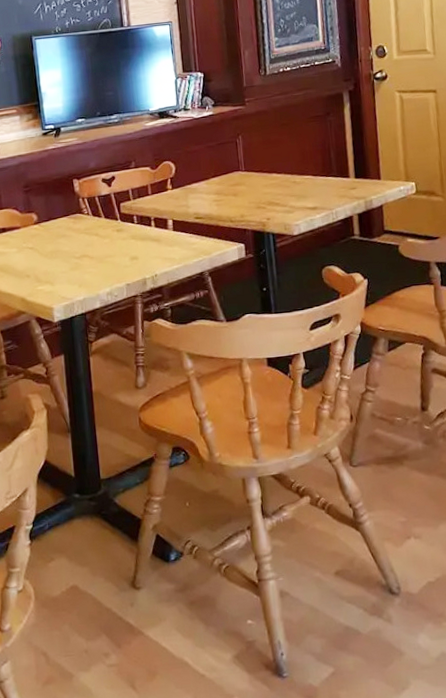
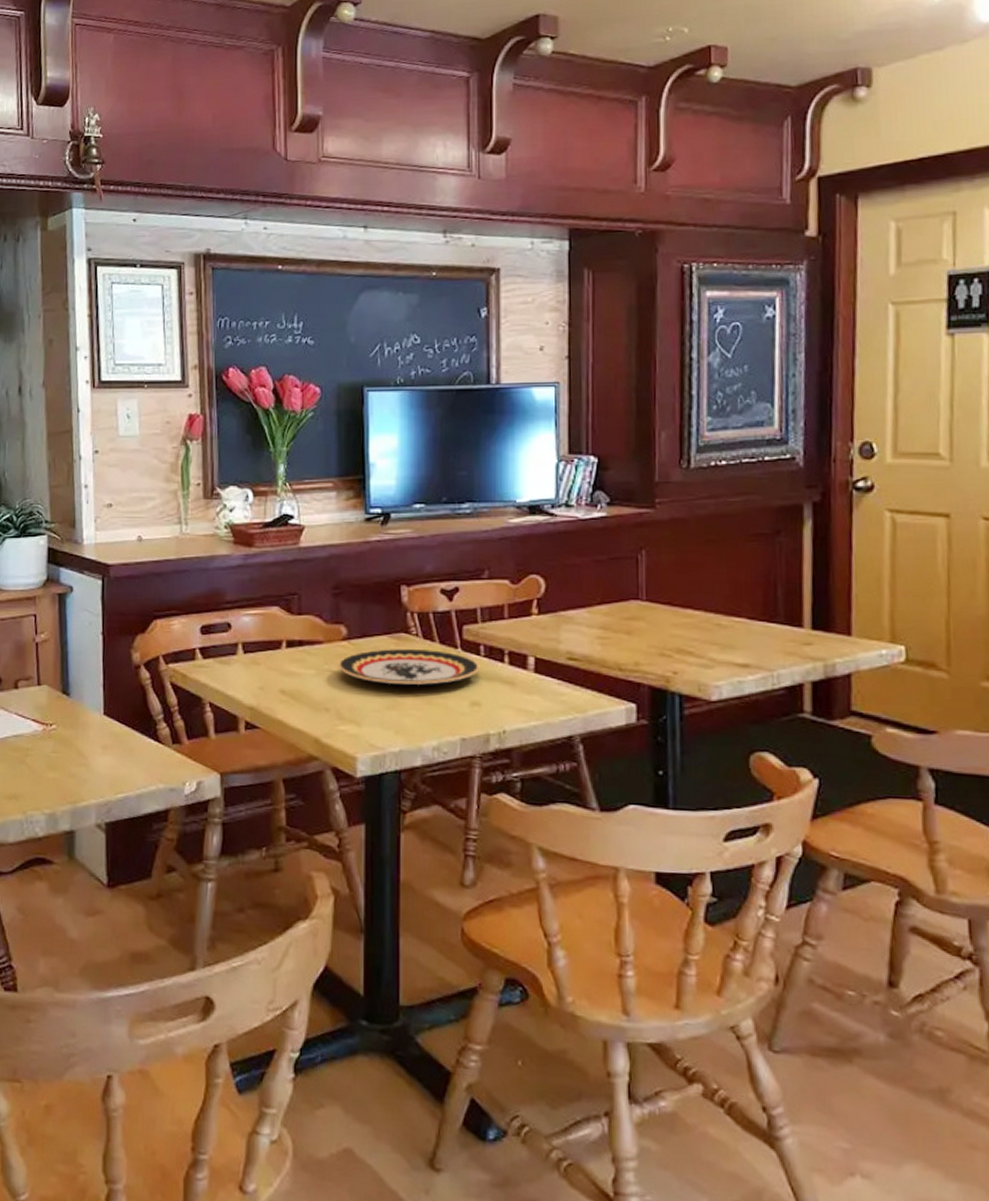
plate: none [33,223,135,252] -> present [338,649,480,685]

